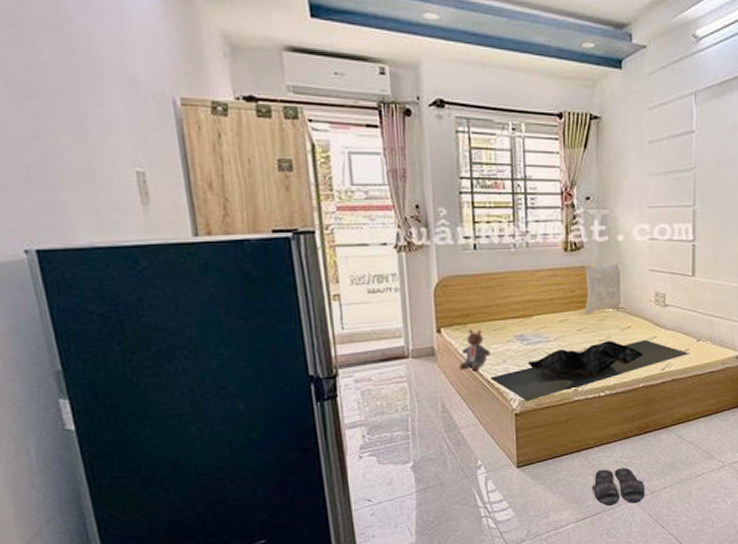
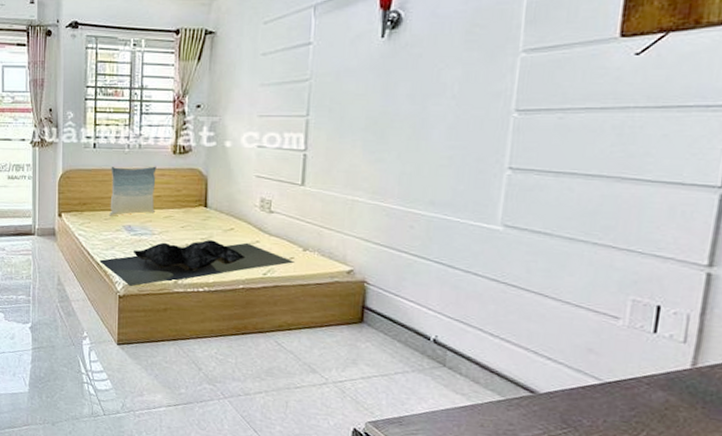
teddy bear: present [458,329,491,371] -> none [74,216,101,253]
pillow: none [496,266,549,326] -> present [108,166,157,216]
pillow: present [584,262,623,314] -> none [188,167,228,213]
slippers: present [591,467,646,506] -> none [185,361,239,401]

